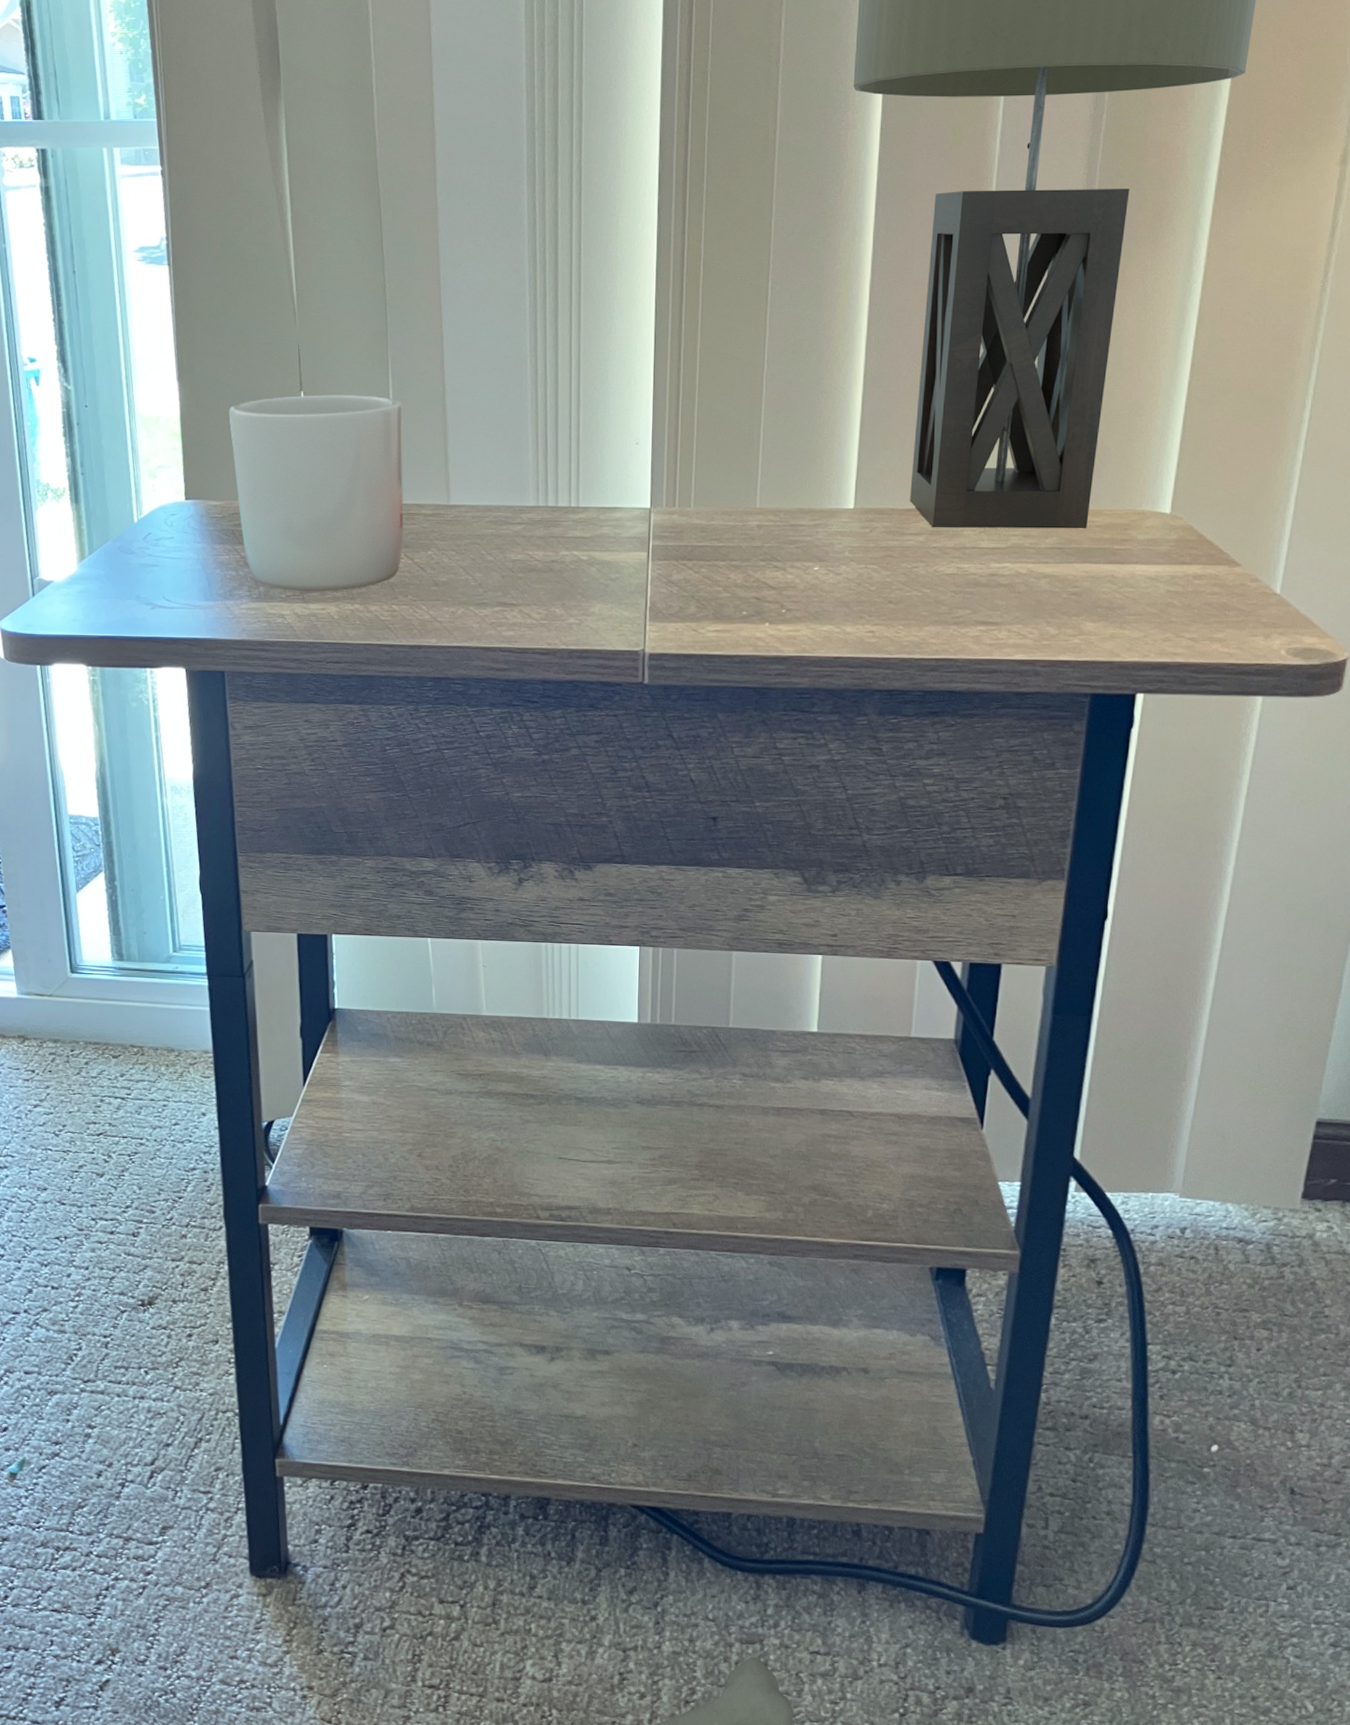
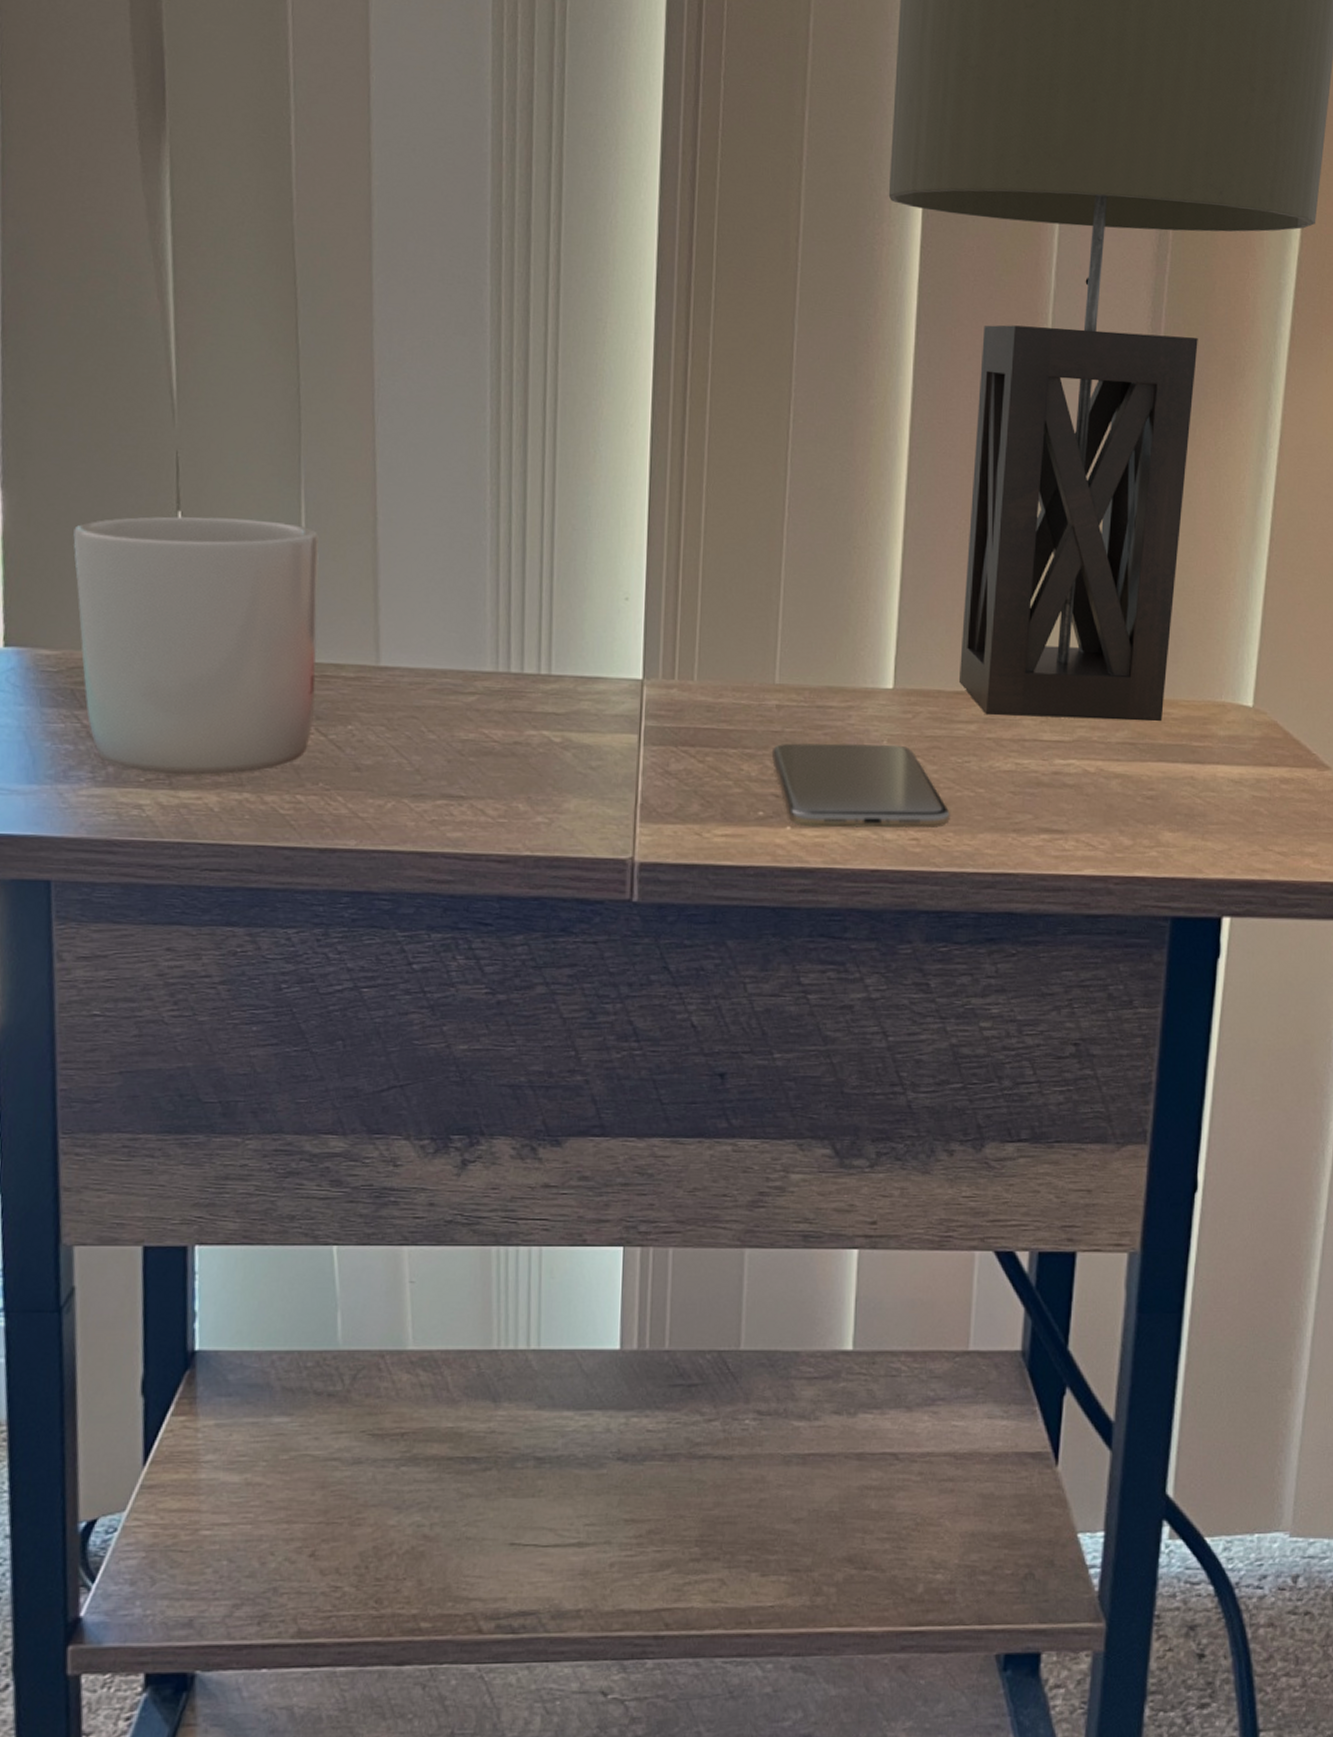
smartphone: none [753,554,901,624] -> present [771,743,950,829]

